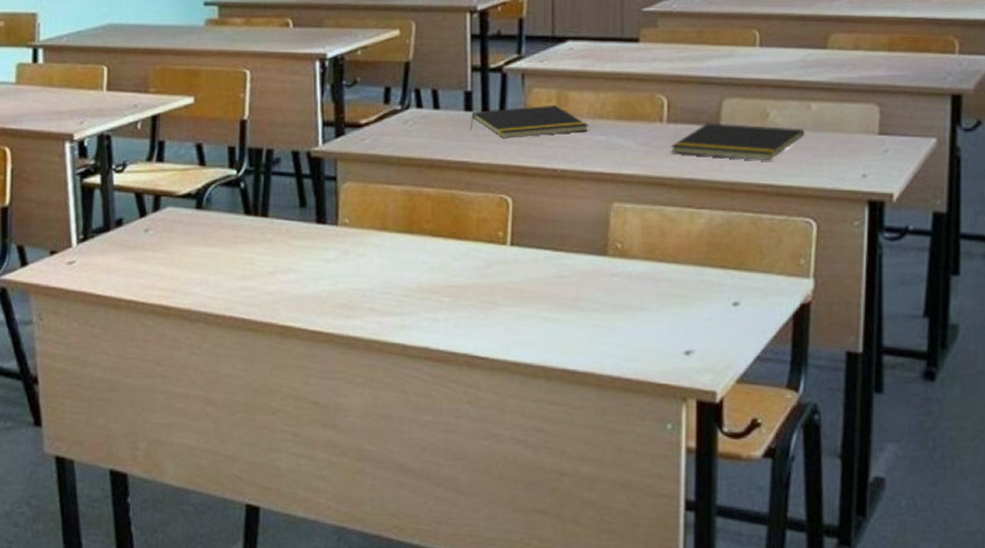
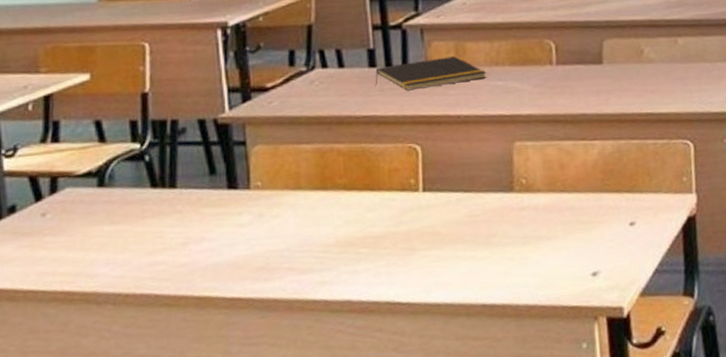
notepad: present [670,123,805,160] -> none [561,61,676,92]

